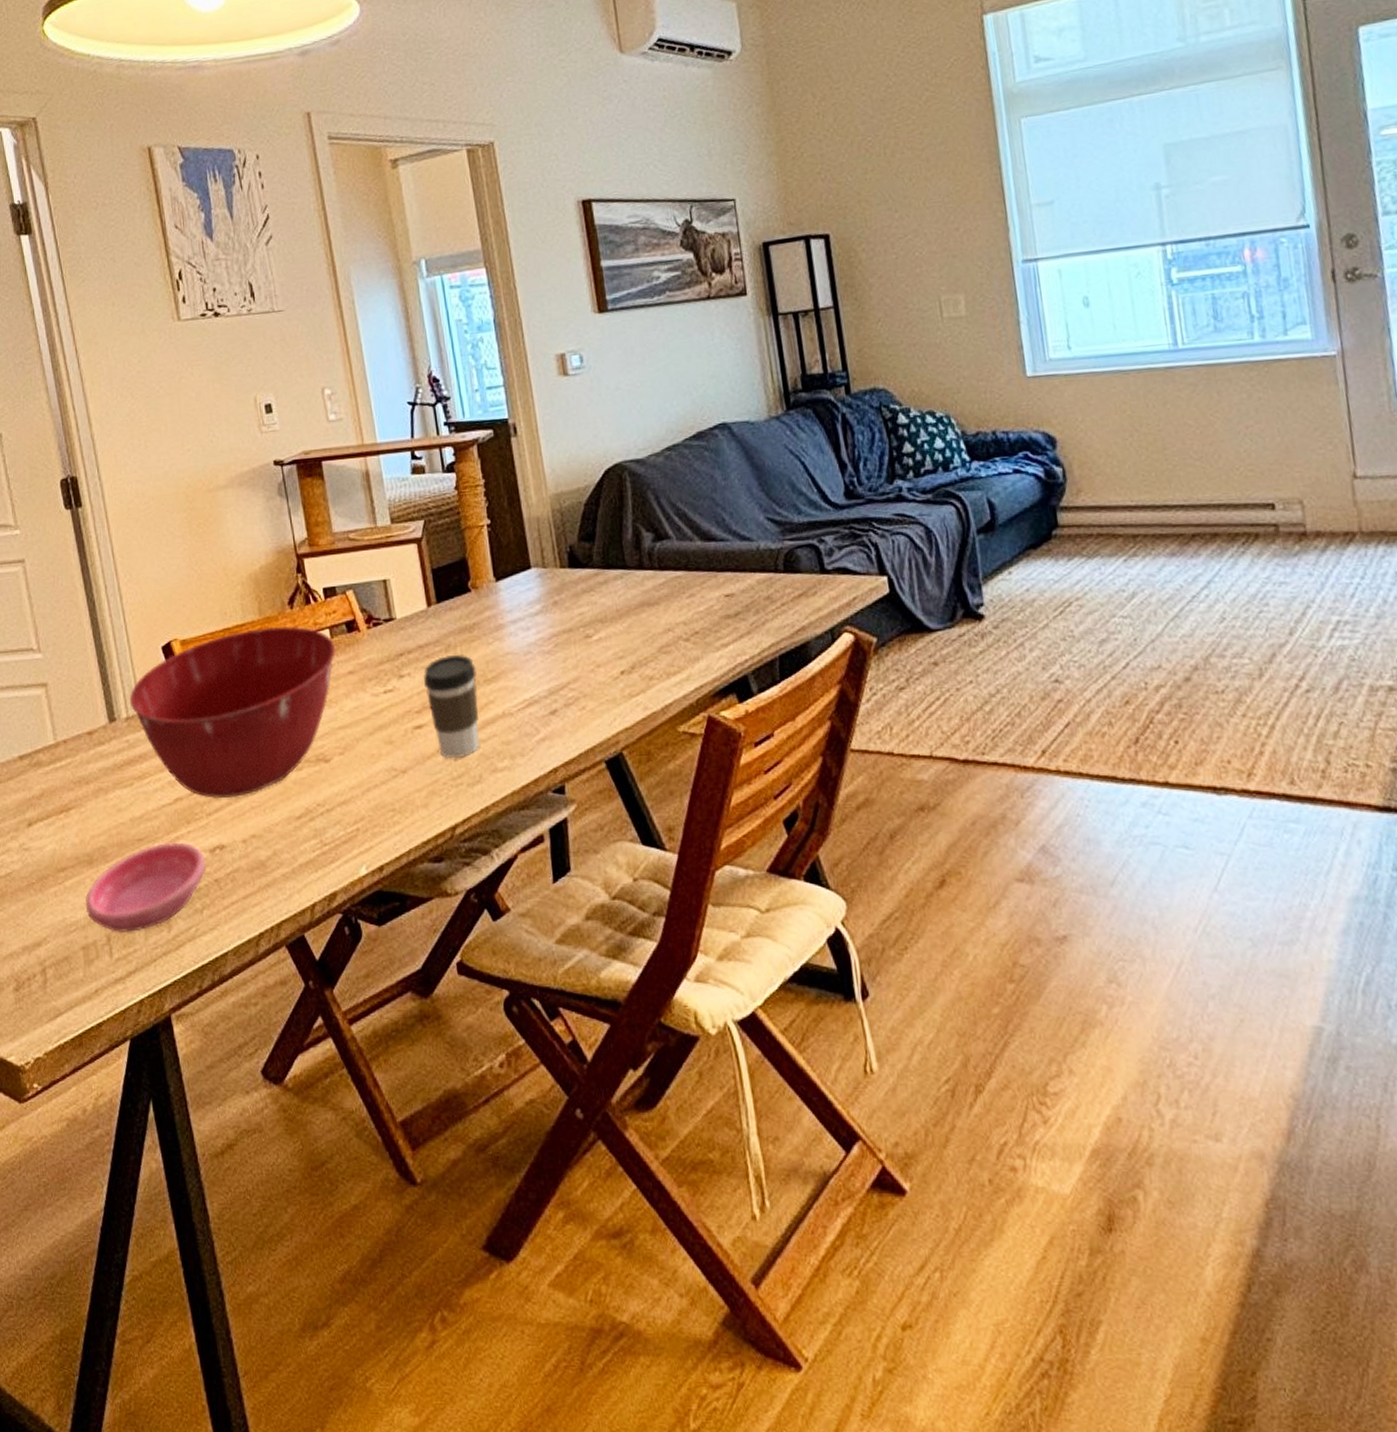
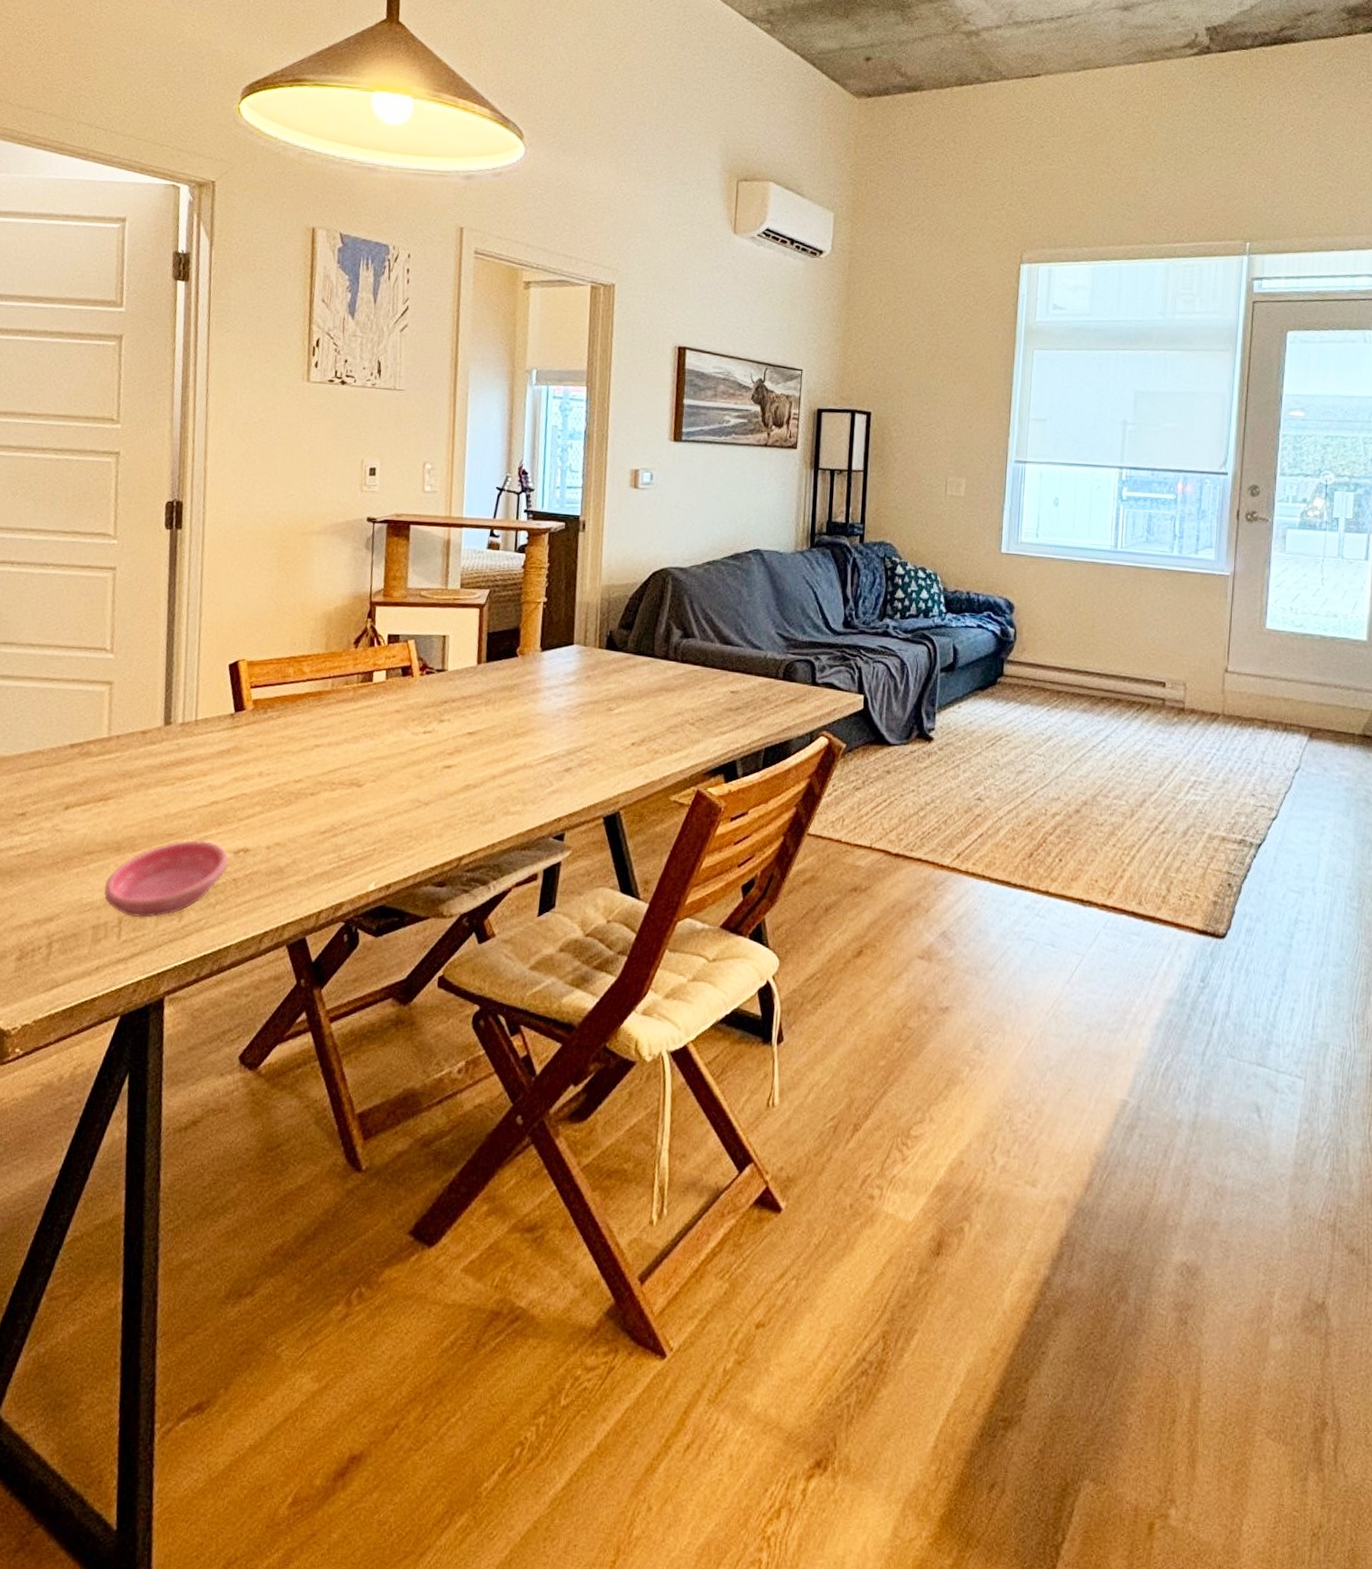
mixing bowl: present [129,625,336,799] -> none [188,661,389,808]
coffee cup: present [423,654,481,760] -> none [460,708,509,799]

